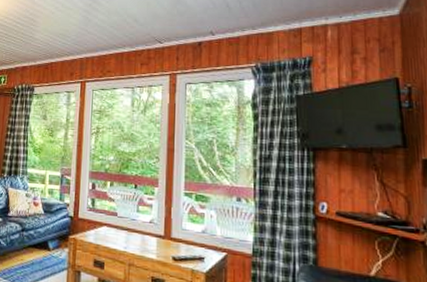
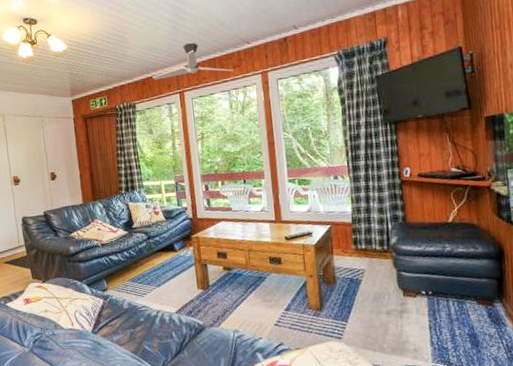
ceiling fan: none [56,34,142,70] -> present [152,42,235,81]

